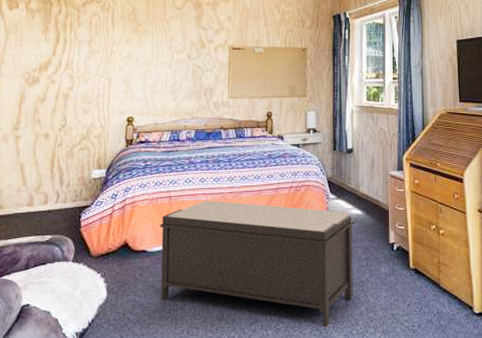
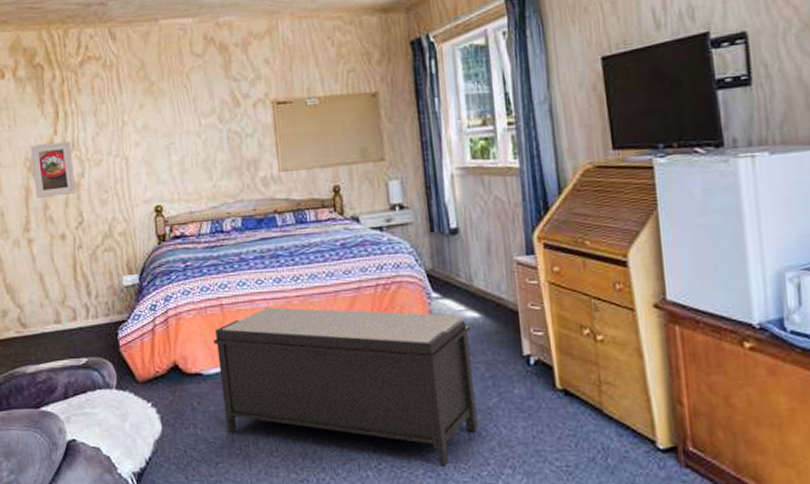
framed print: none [28,62,66,104] -> present [30,141,76,198]

